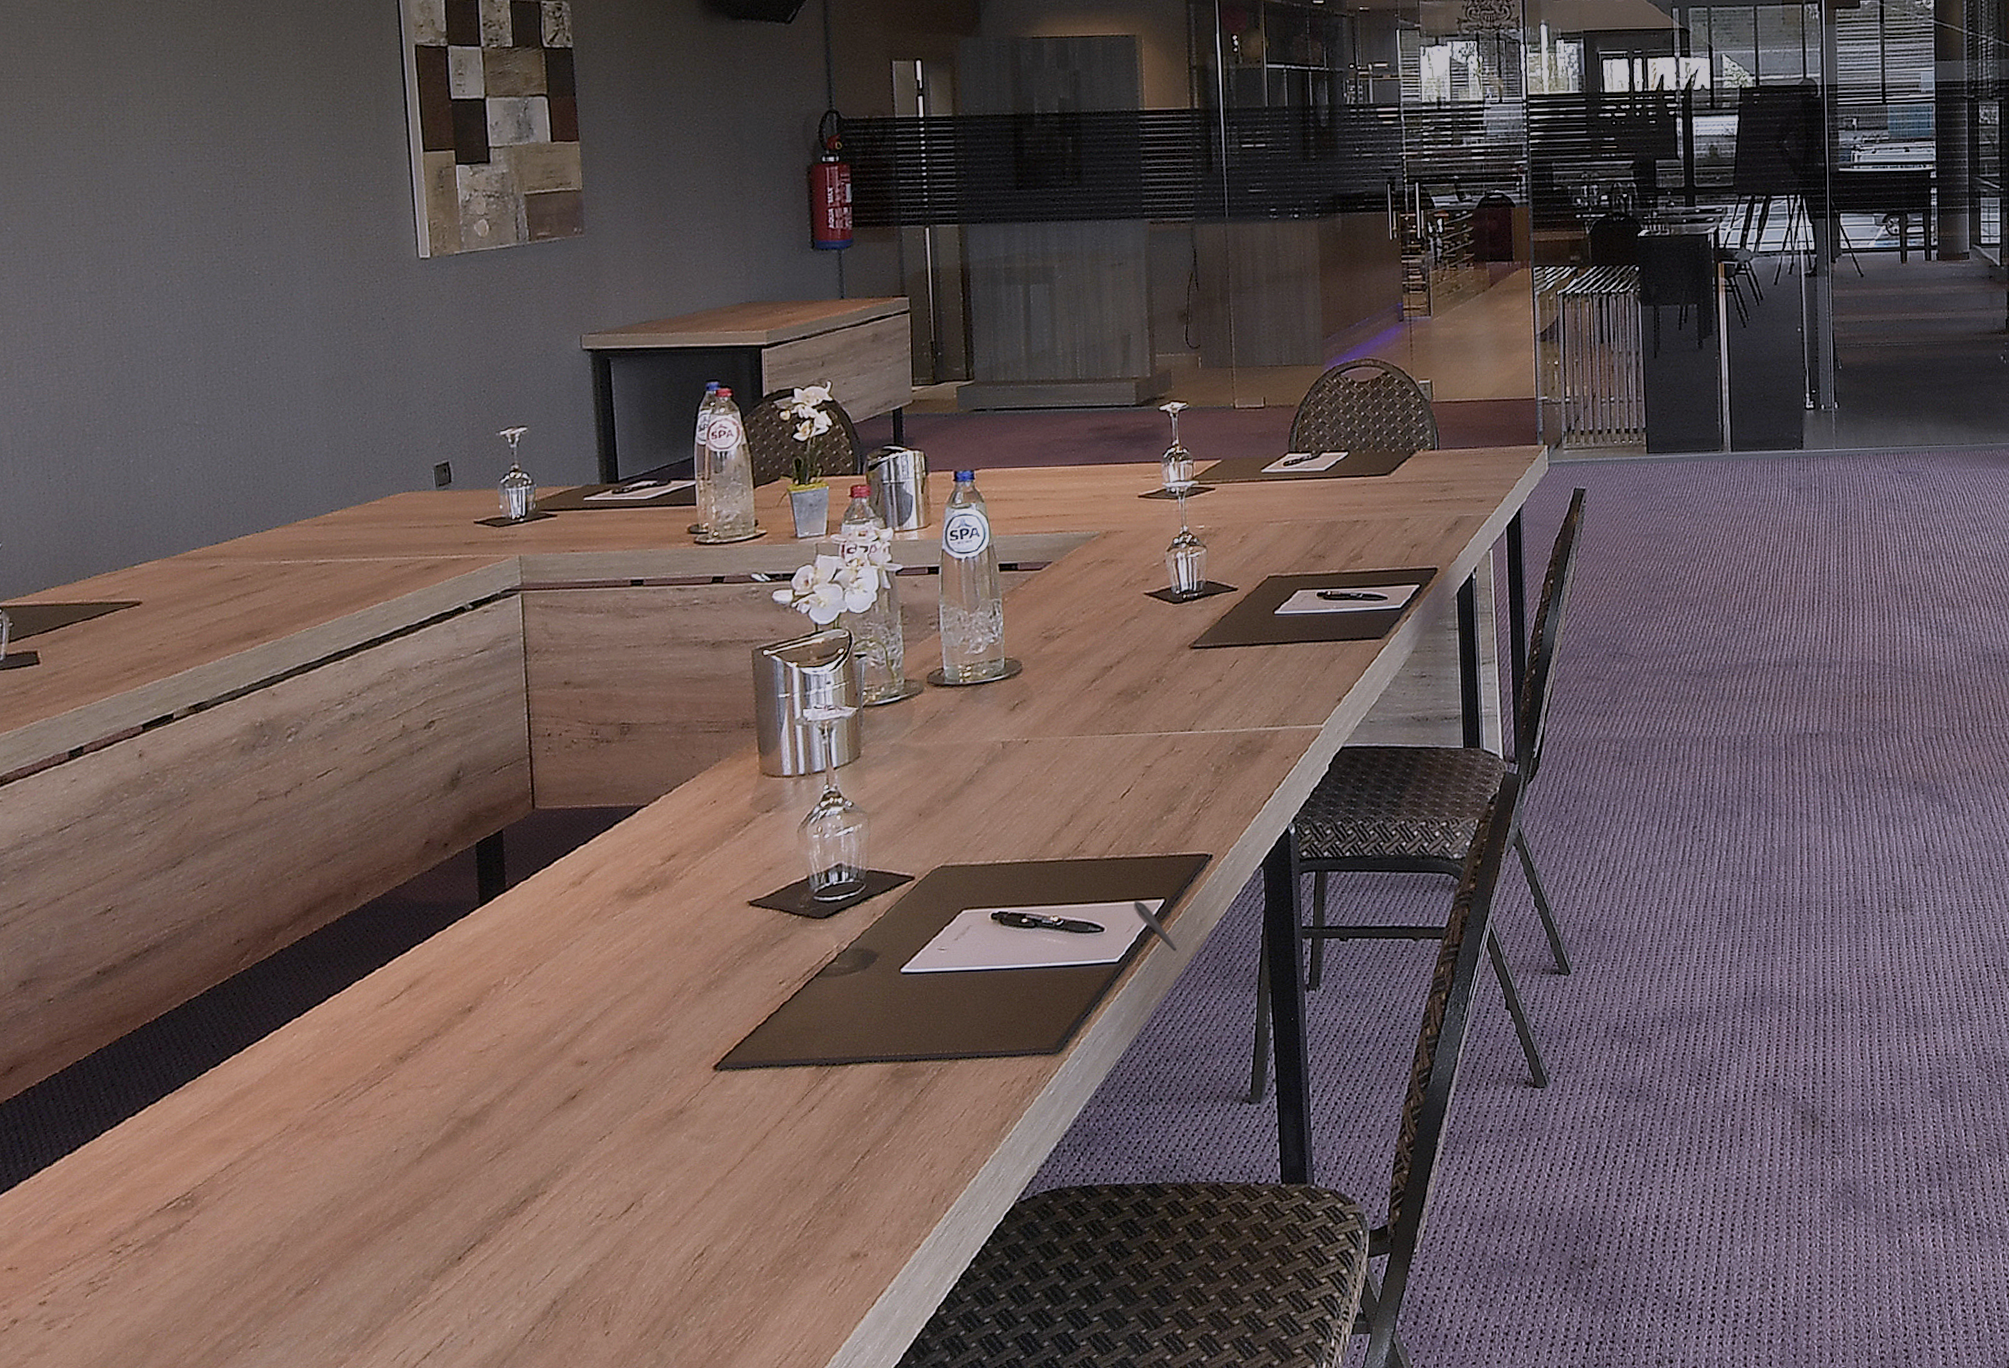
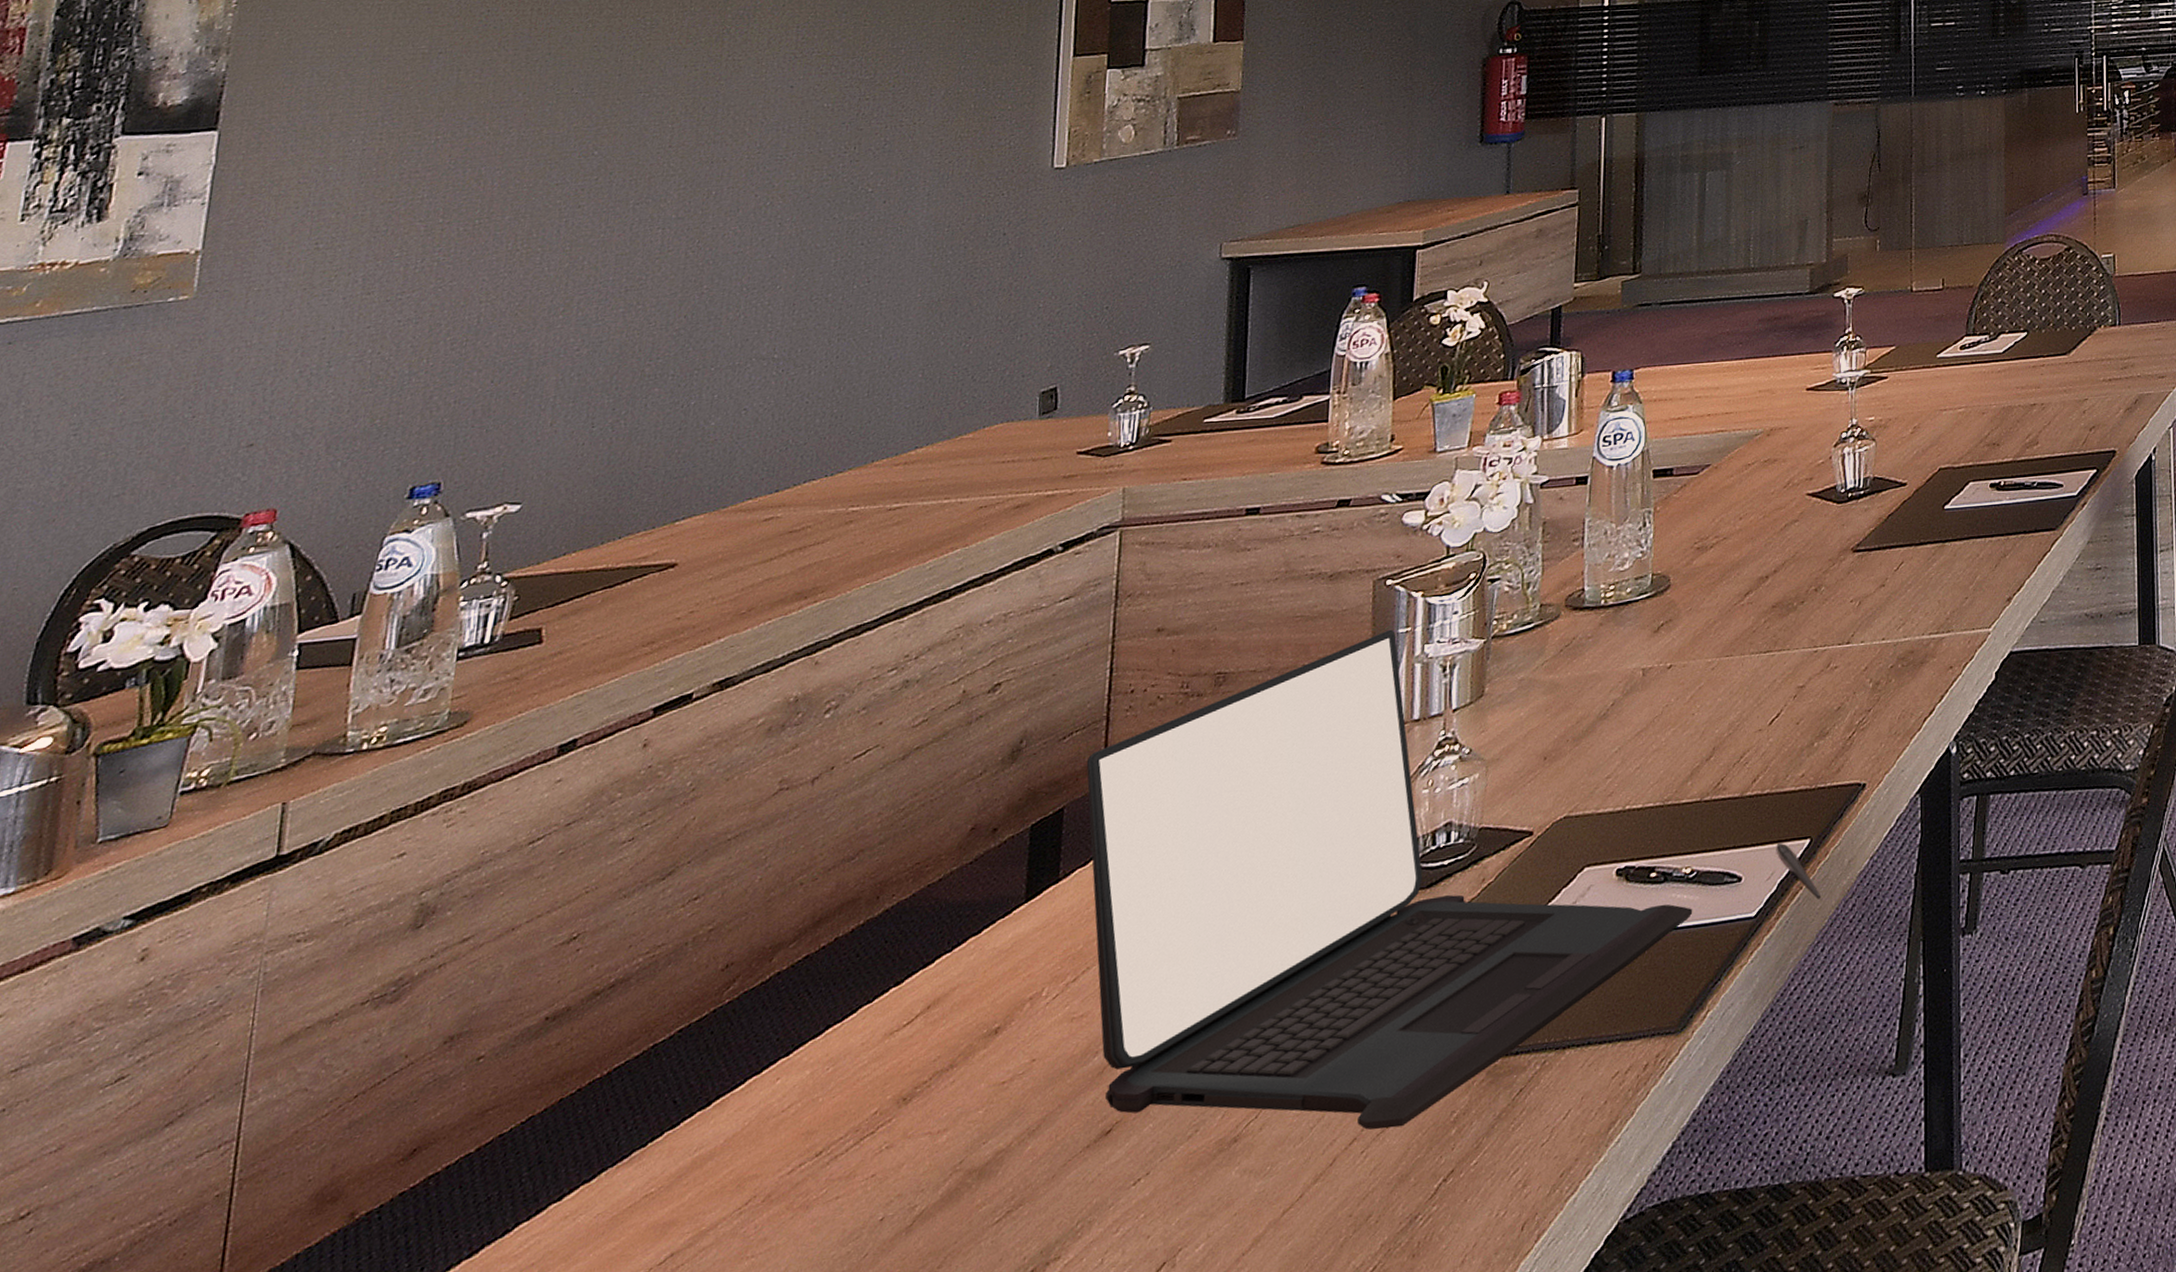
laptop: none [517,694,1062,1113] -> present [1086,629,1693,1130]

